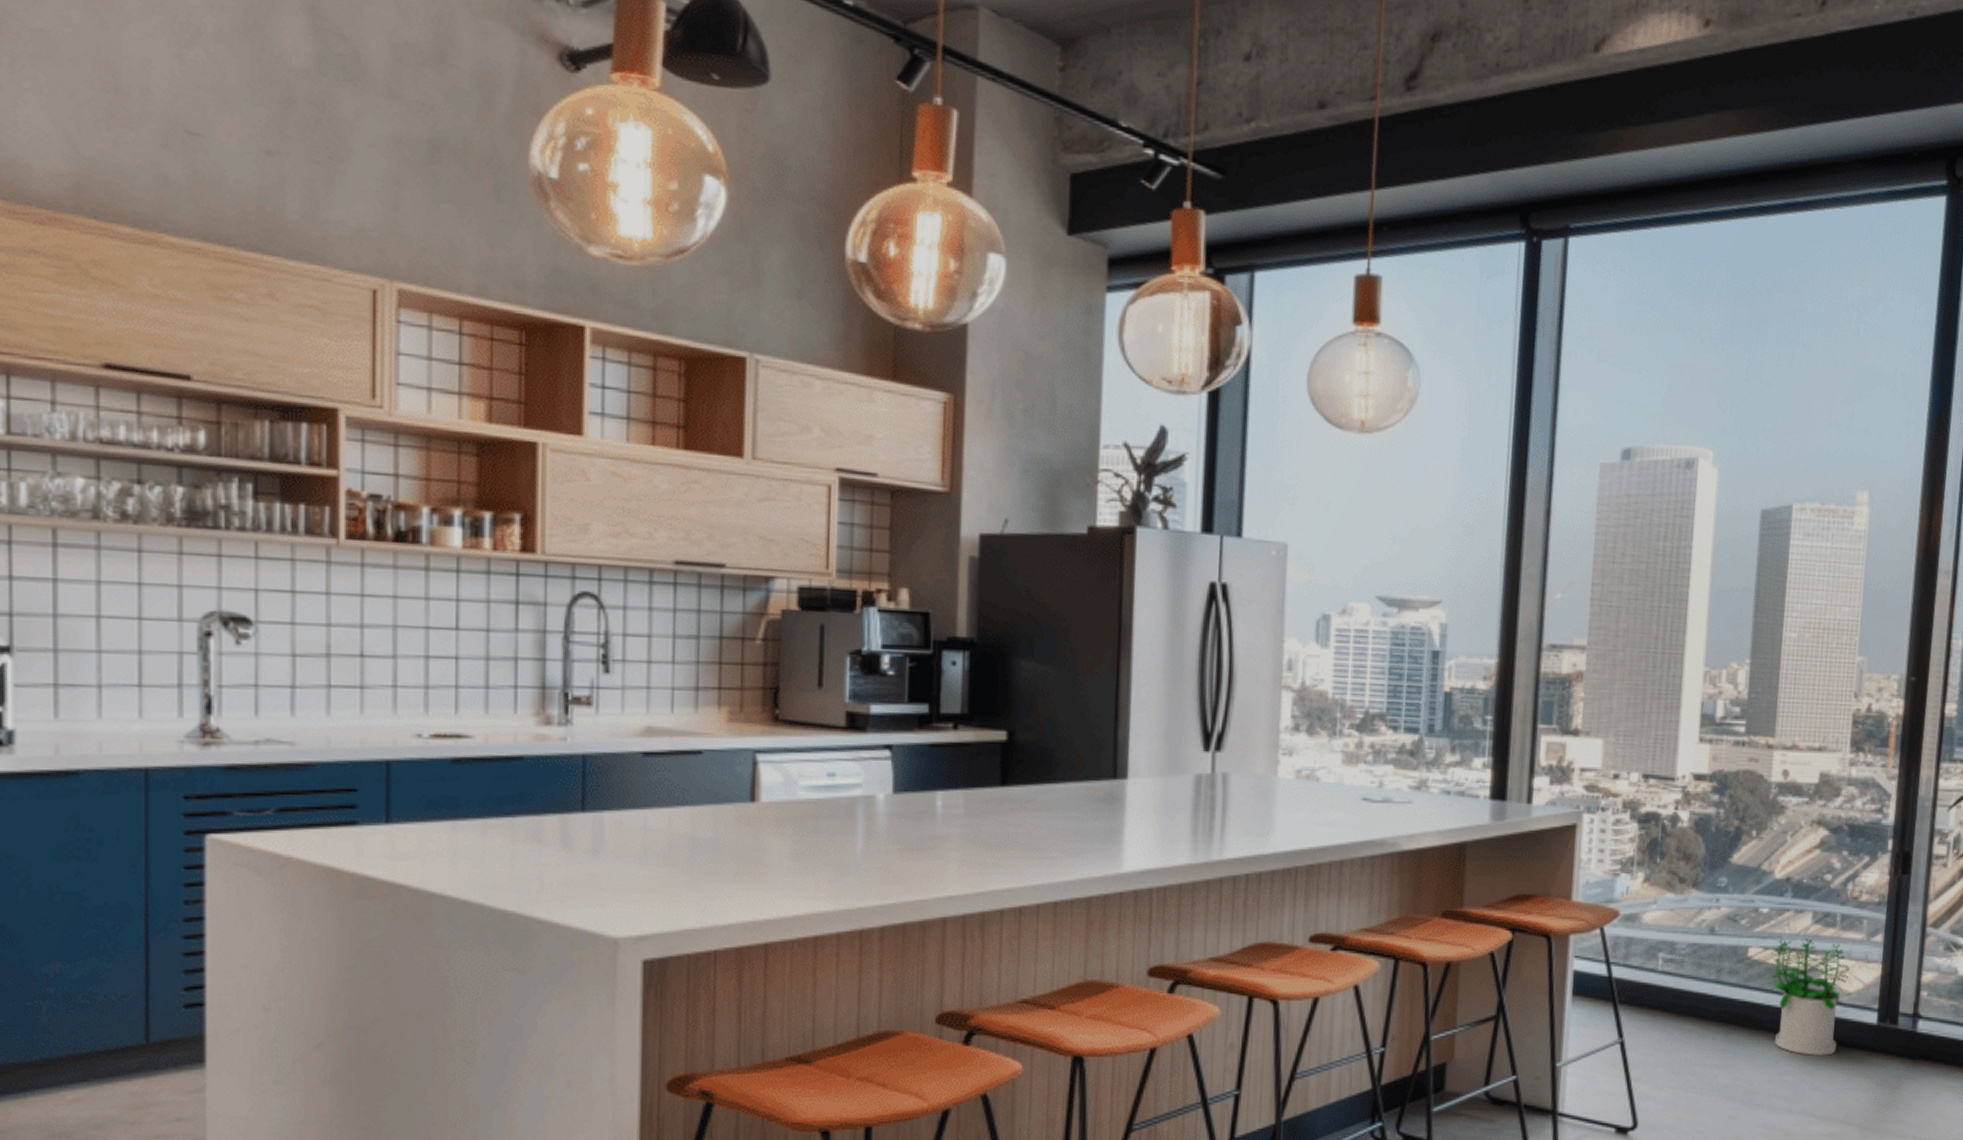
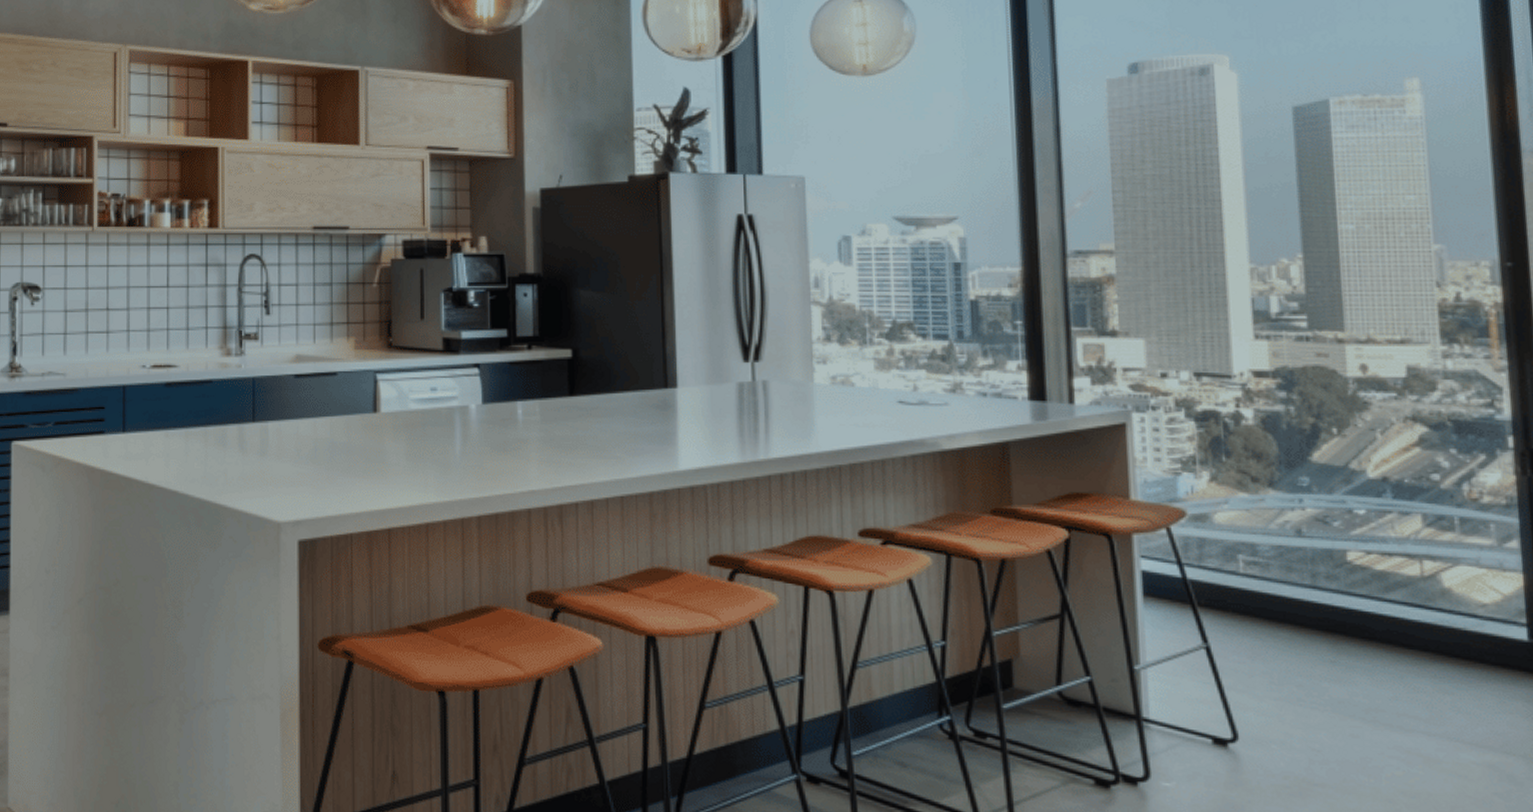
potted plant: present [1763,938,1850,1056] -> none [1369,542,1481,674]

